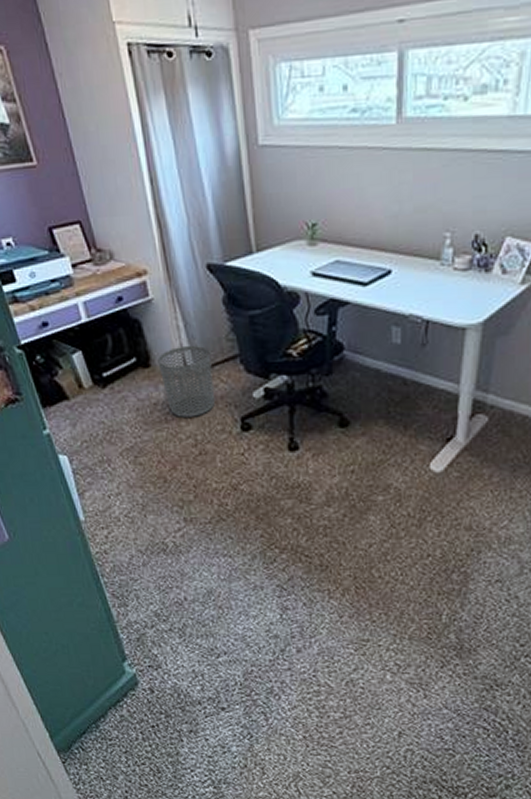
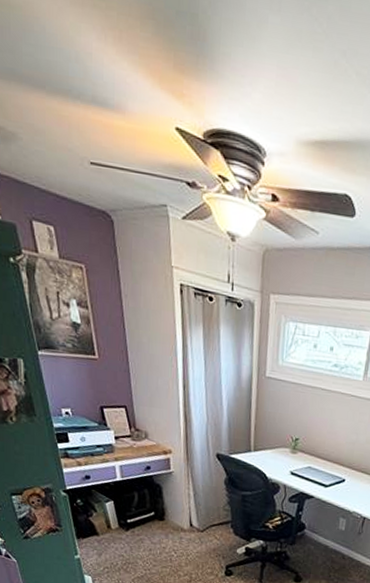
waste bin: present [157,346,214,417] -> none [170,509,210,561]

